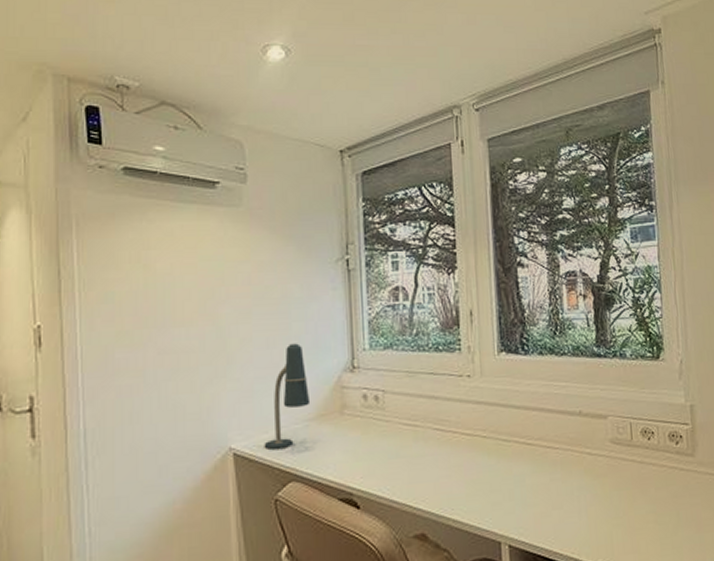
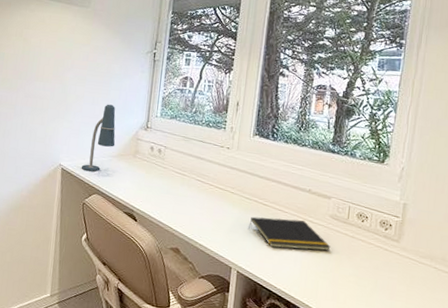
notepad: none [513,455,619,500] -> present [249,216,331,251]

